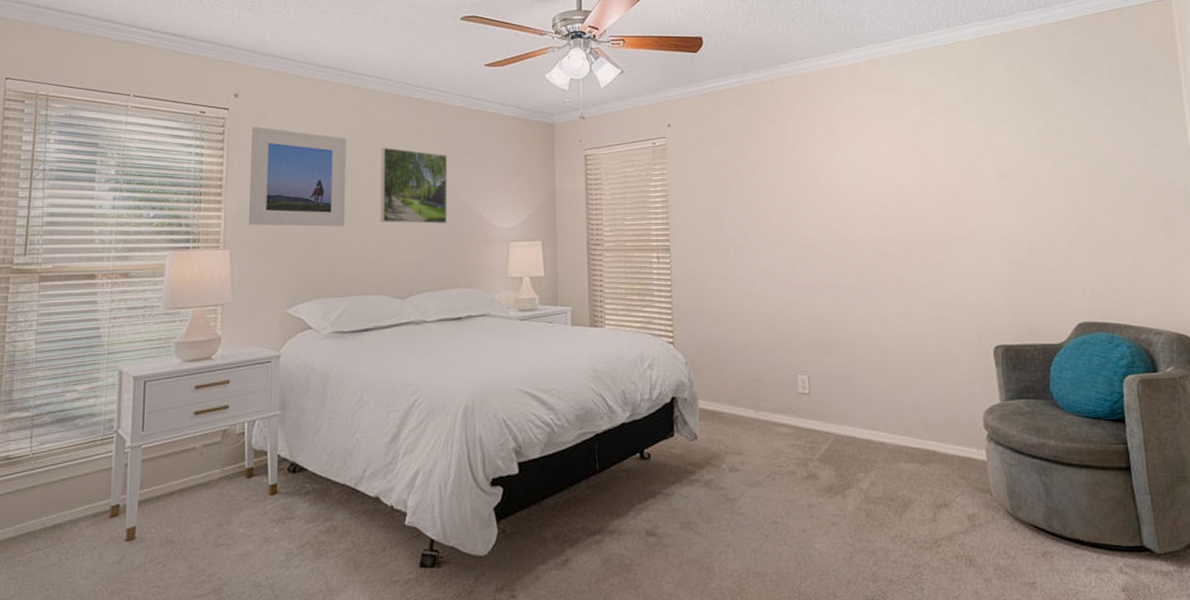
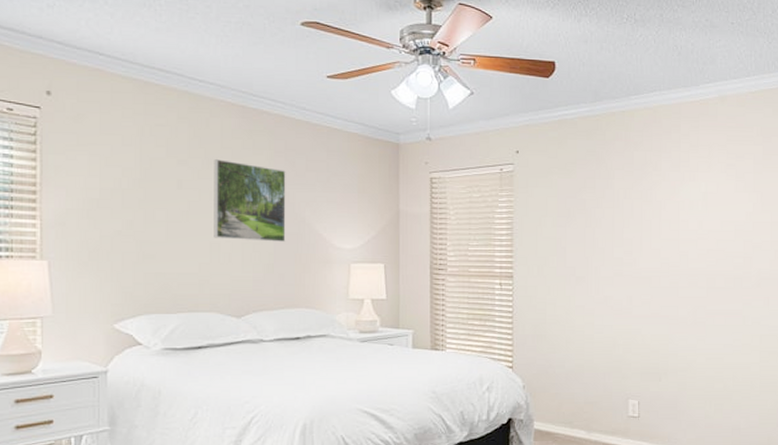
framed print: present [248,127,347,227] -> none [67,129,176,241]

